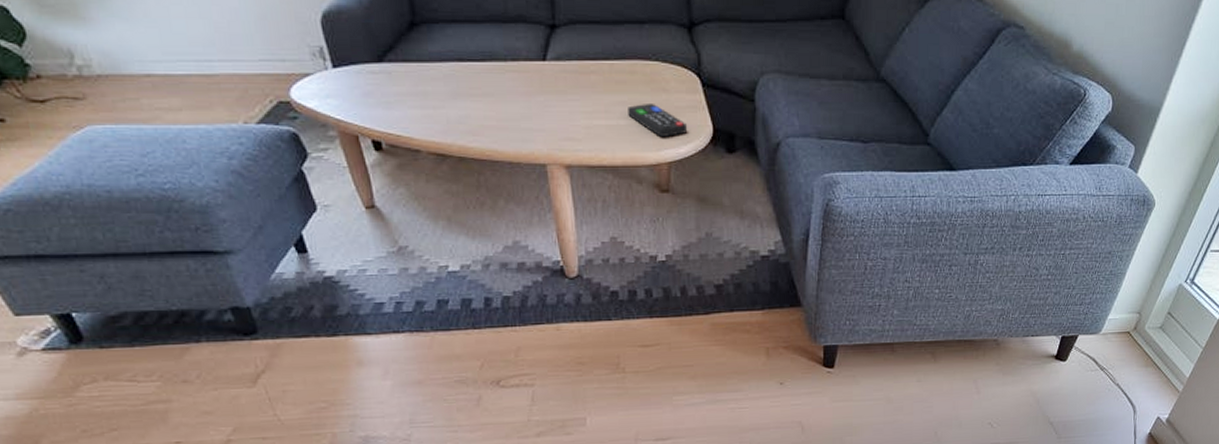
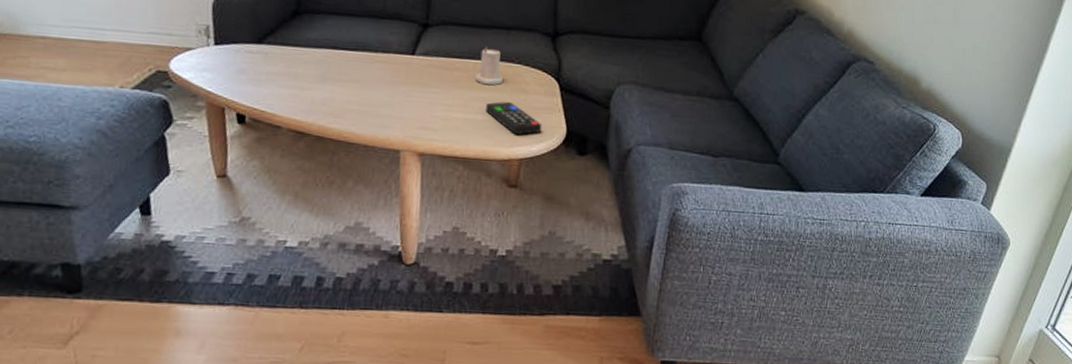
candle: none [612,44,643,86] -> present [474,46,504,85]

